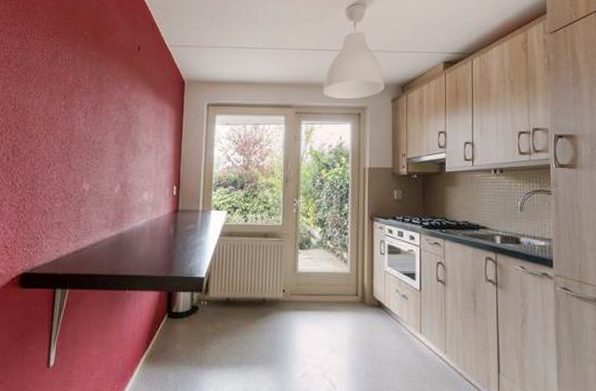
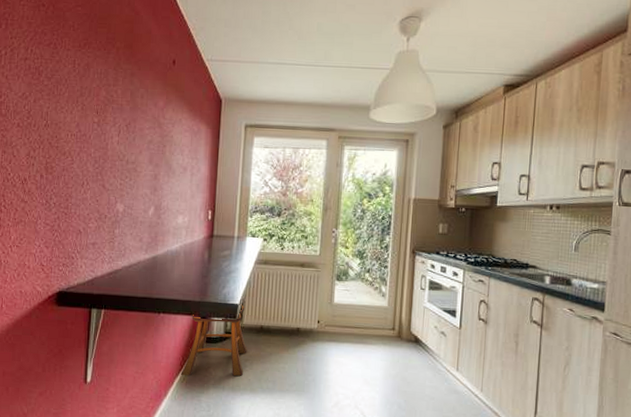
stool: none [147,277,214,354] -> present [181,304,248,376]

